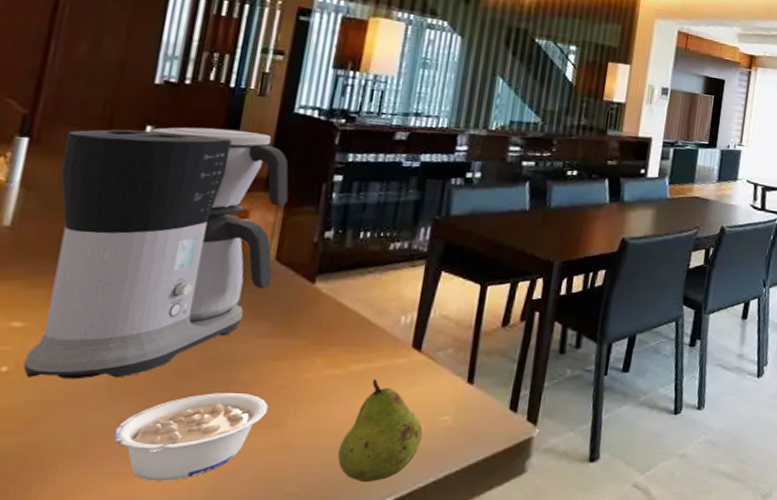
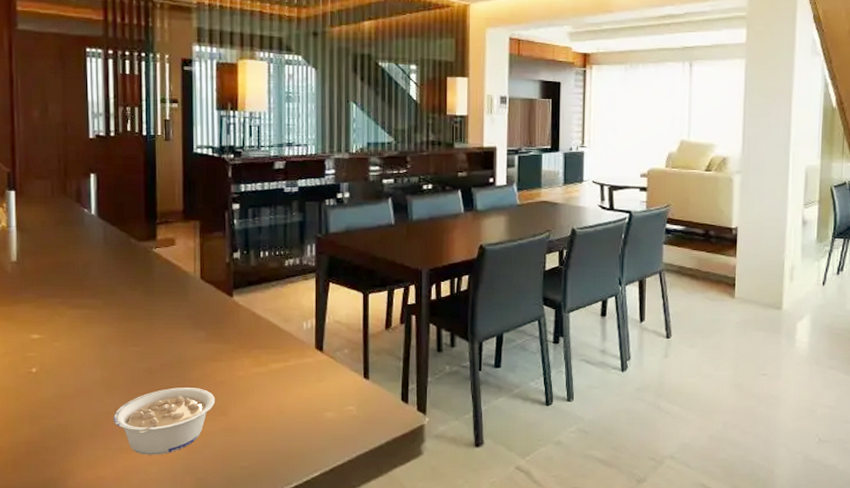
coffee maker: present [23,127,289,380] -> none [39,171,201,378]
fruit: present [337,378,423,483] -> none [272,375,335,460]

